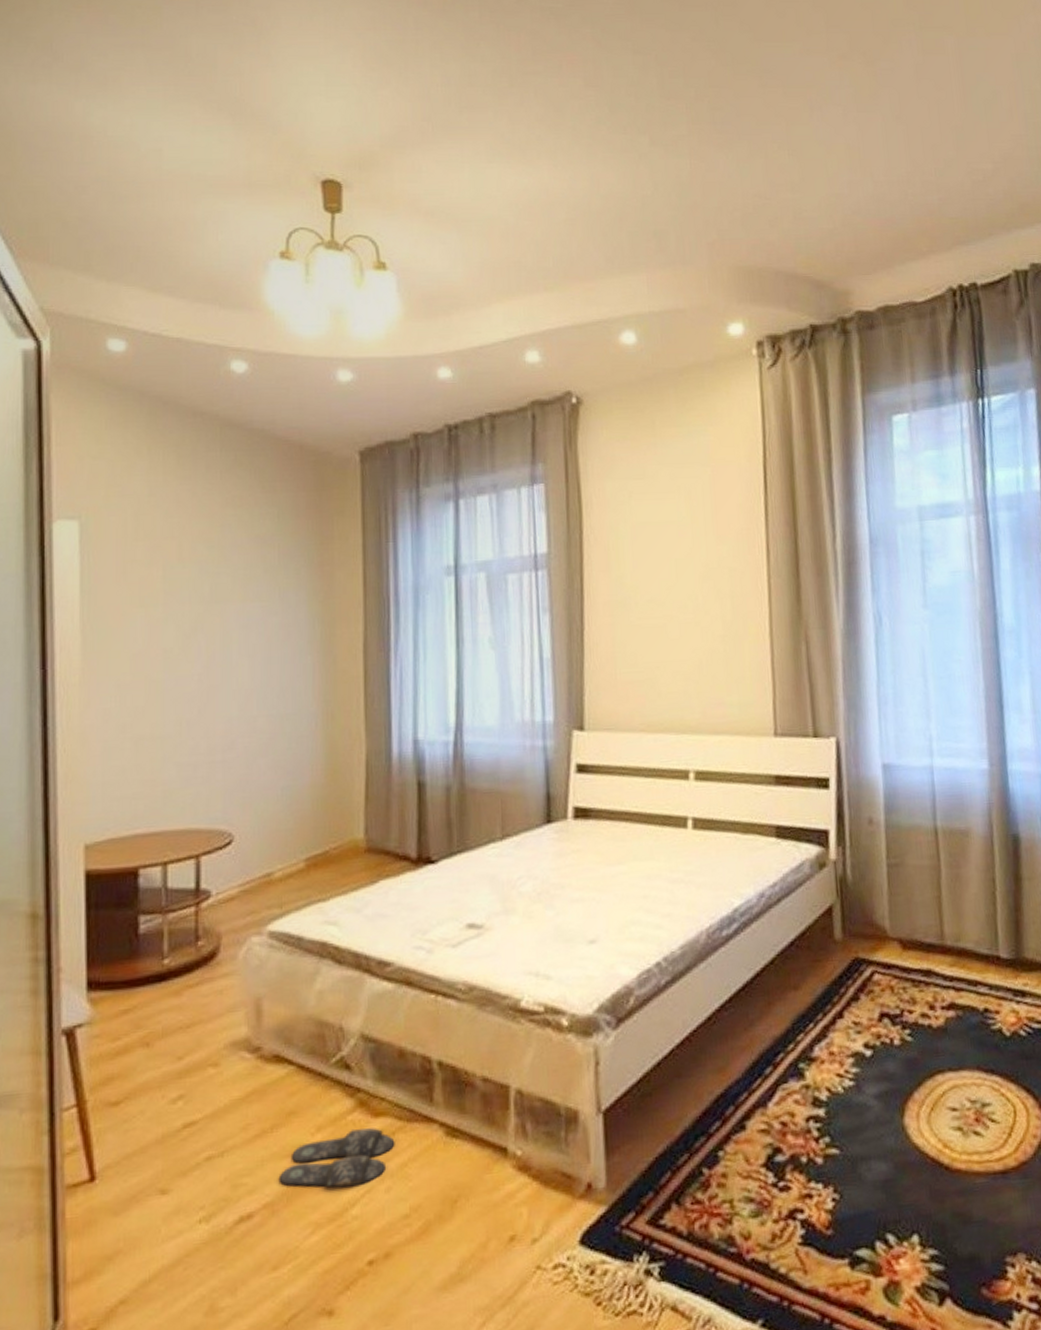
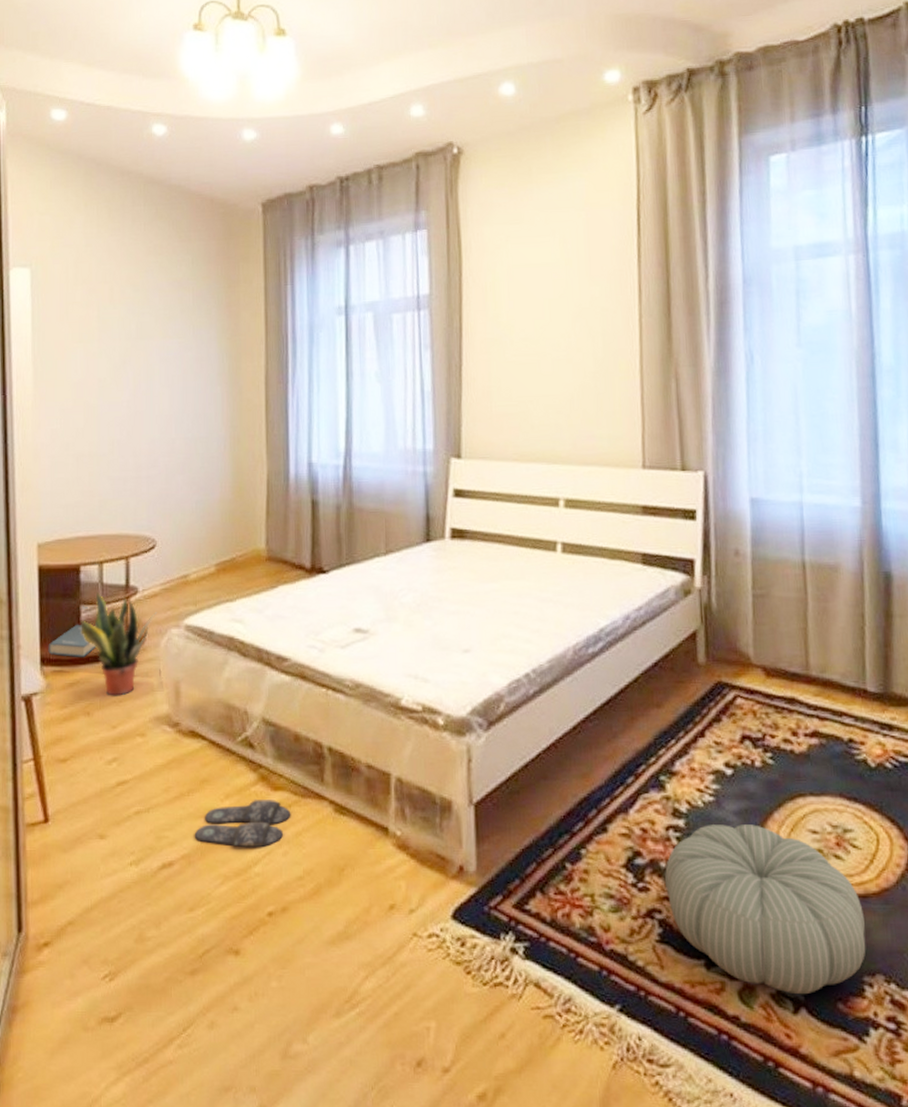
hardback book: none [97,938,159,978] -> present [48,624,97,657]
potted plant: none [139,898,235,1021] -> present [81,592,157,696]
pouf: none [805,1107,1008,1285] -> present [664,824,866,995]

